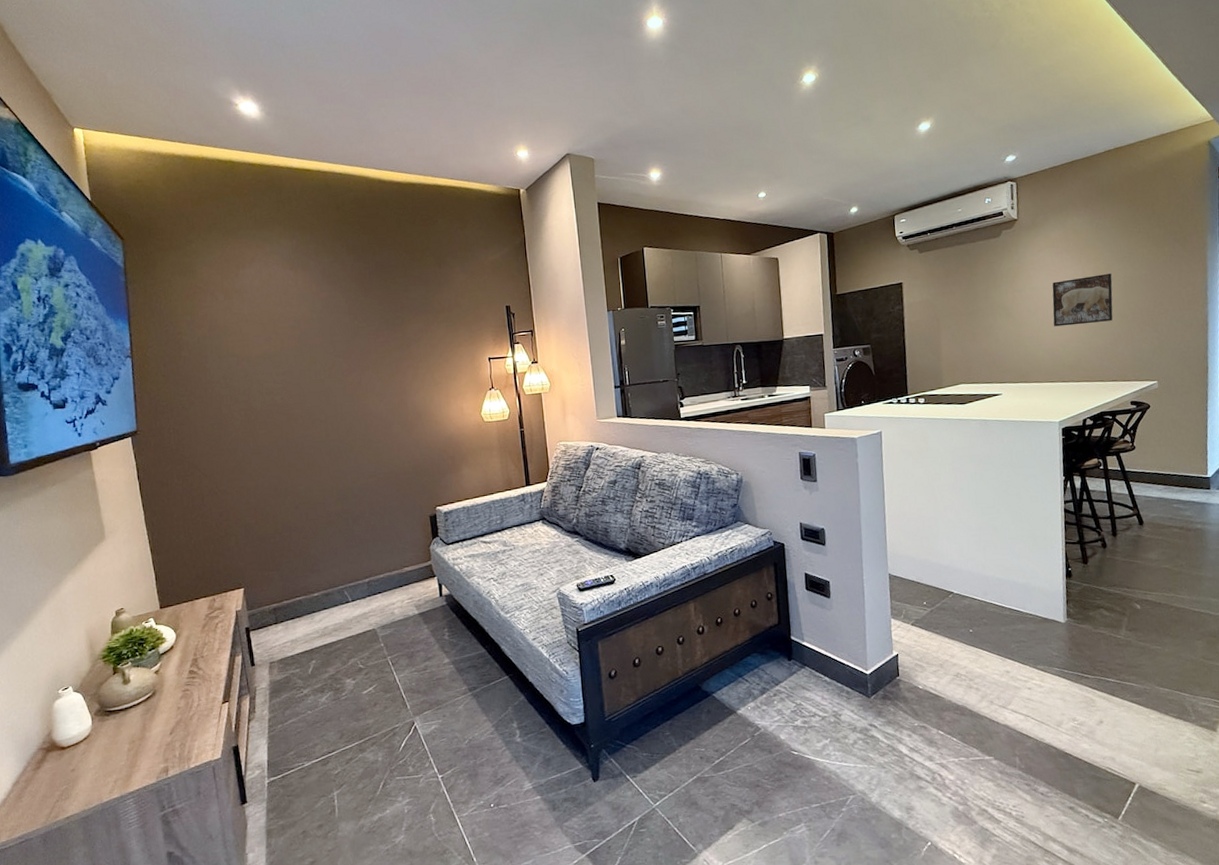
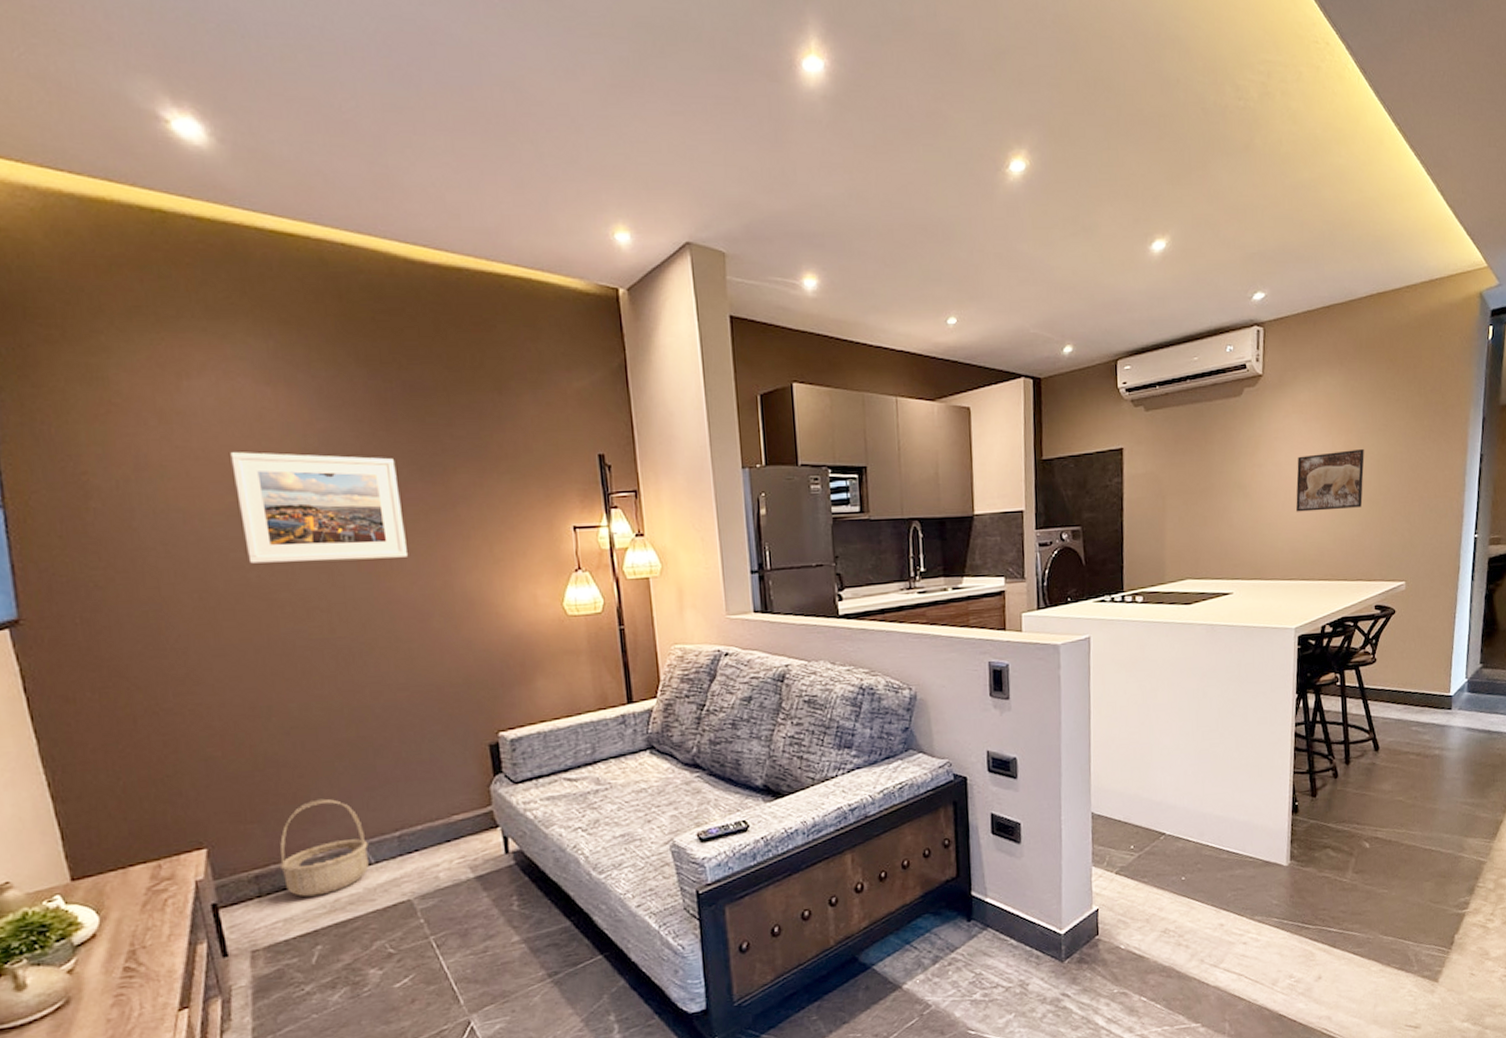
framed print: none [267,314,377,390] -> present [230,452,407,564]
basket: none [289,554,348,625] -> present [279,799,369,897]

